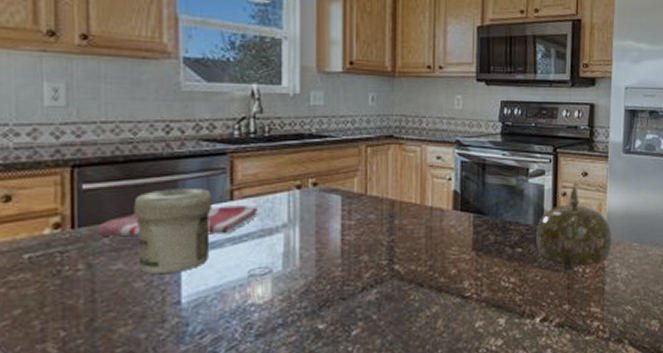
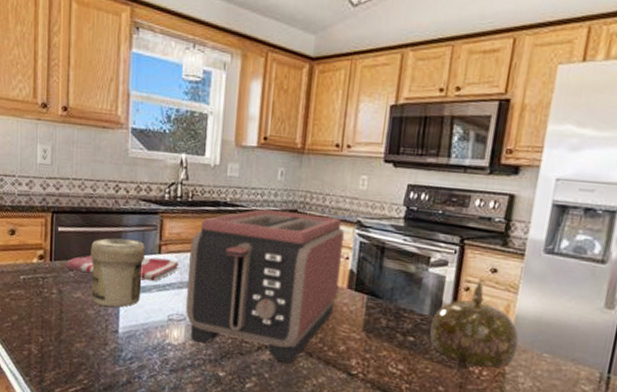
toaster: none [271,137,444,299] -> present [186,208,344,363]

